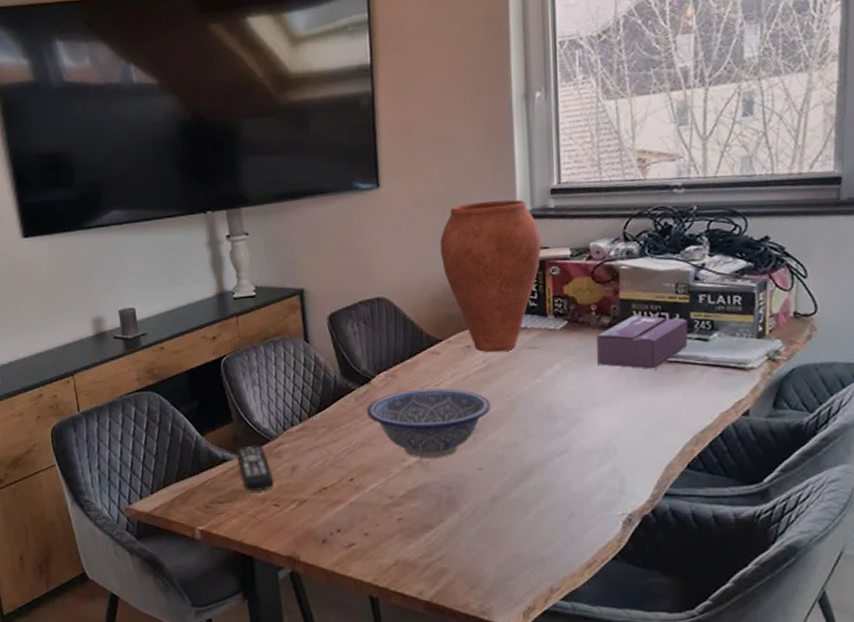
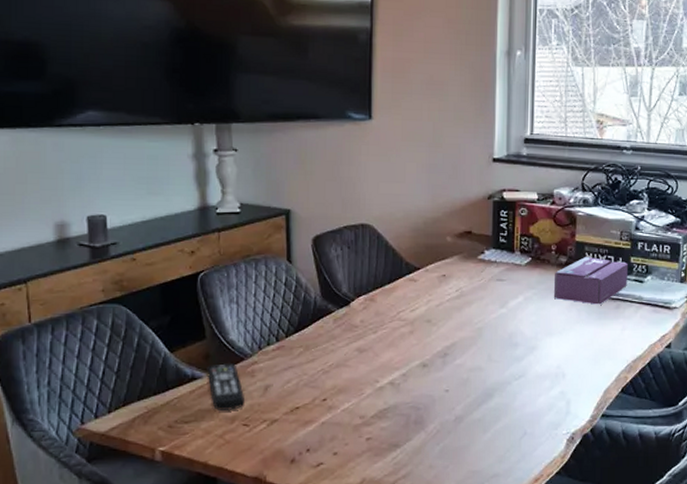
decorative bowl: present [366,388,492,459] -> none [343,313,461,381]
vase: present [440,199,541,353] -> none [424,143,513,283]

